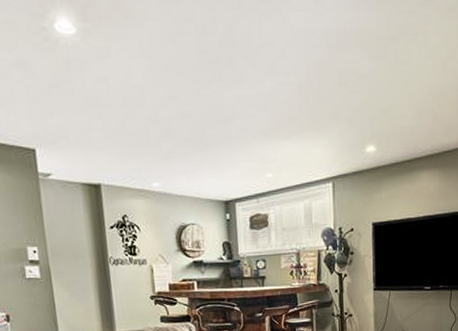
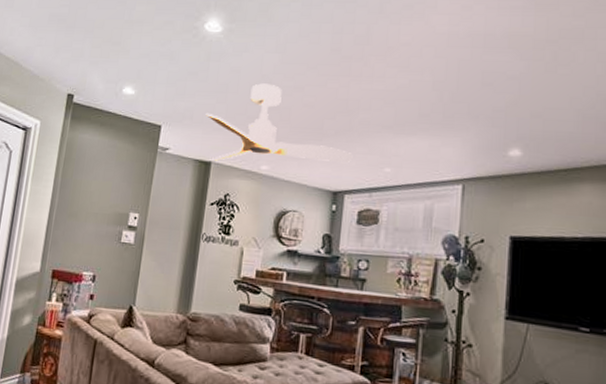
ceiling fan: none [81,94,237,183] -> present [205,83,353,164]

